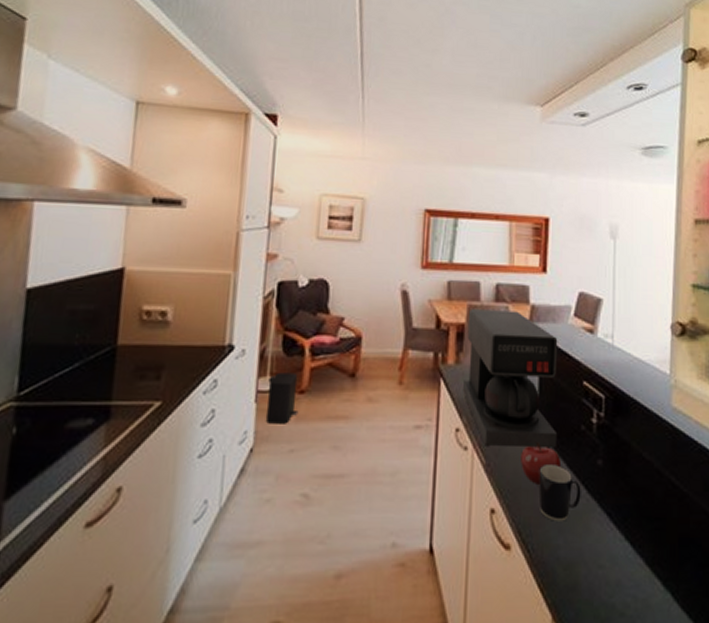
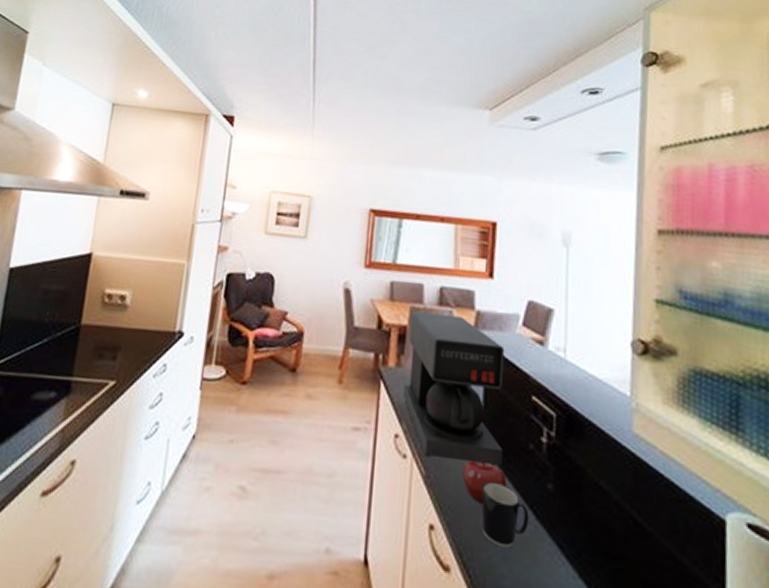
pedal bin: present [266,372,299,424] -> none [209,361,240,414]

